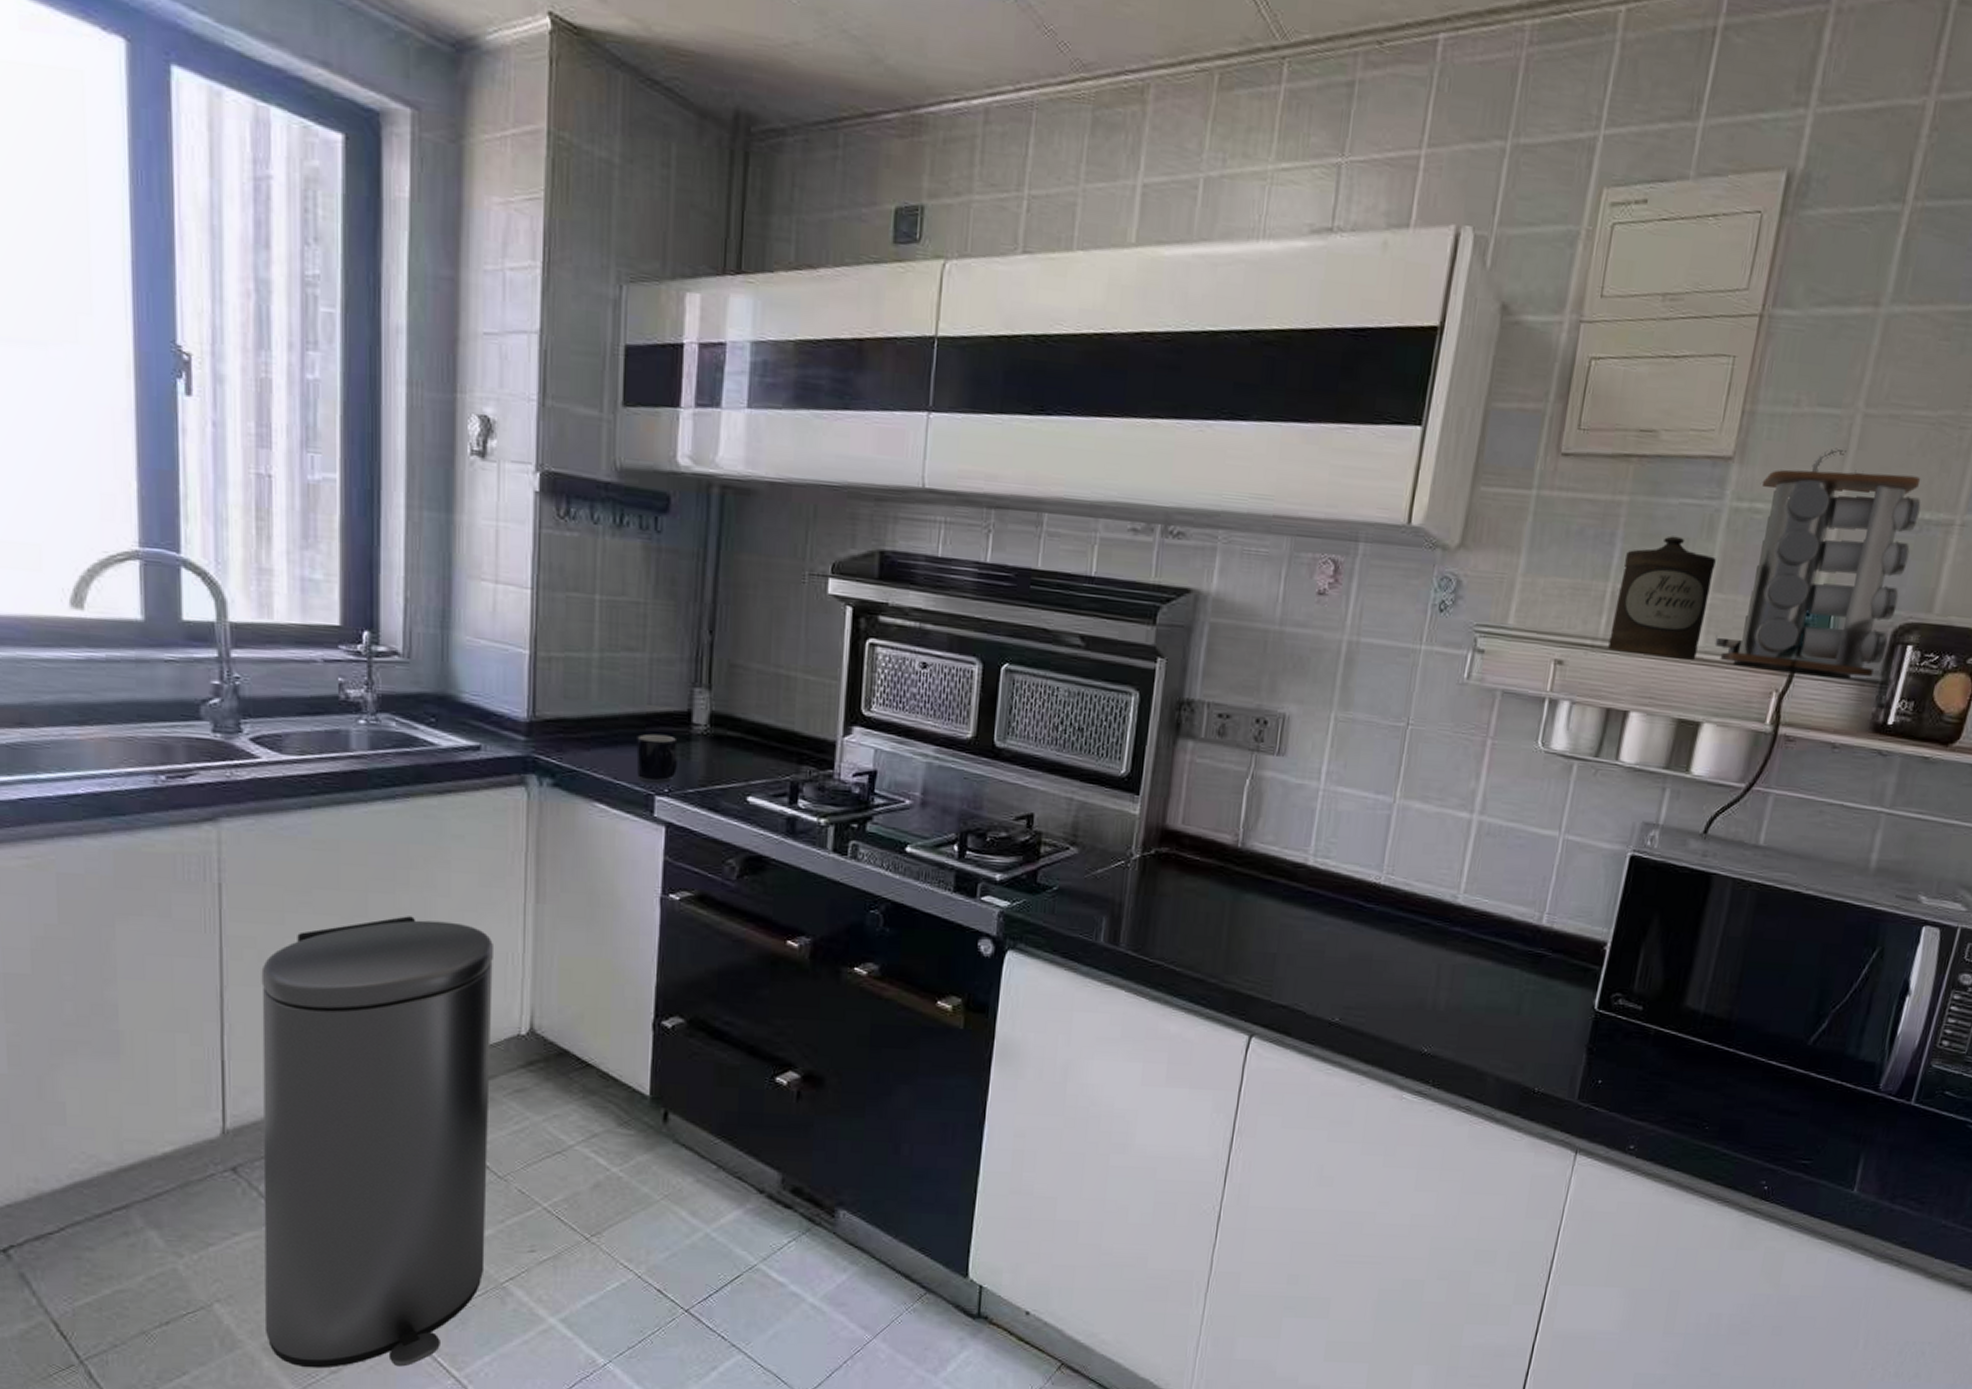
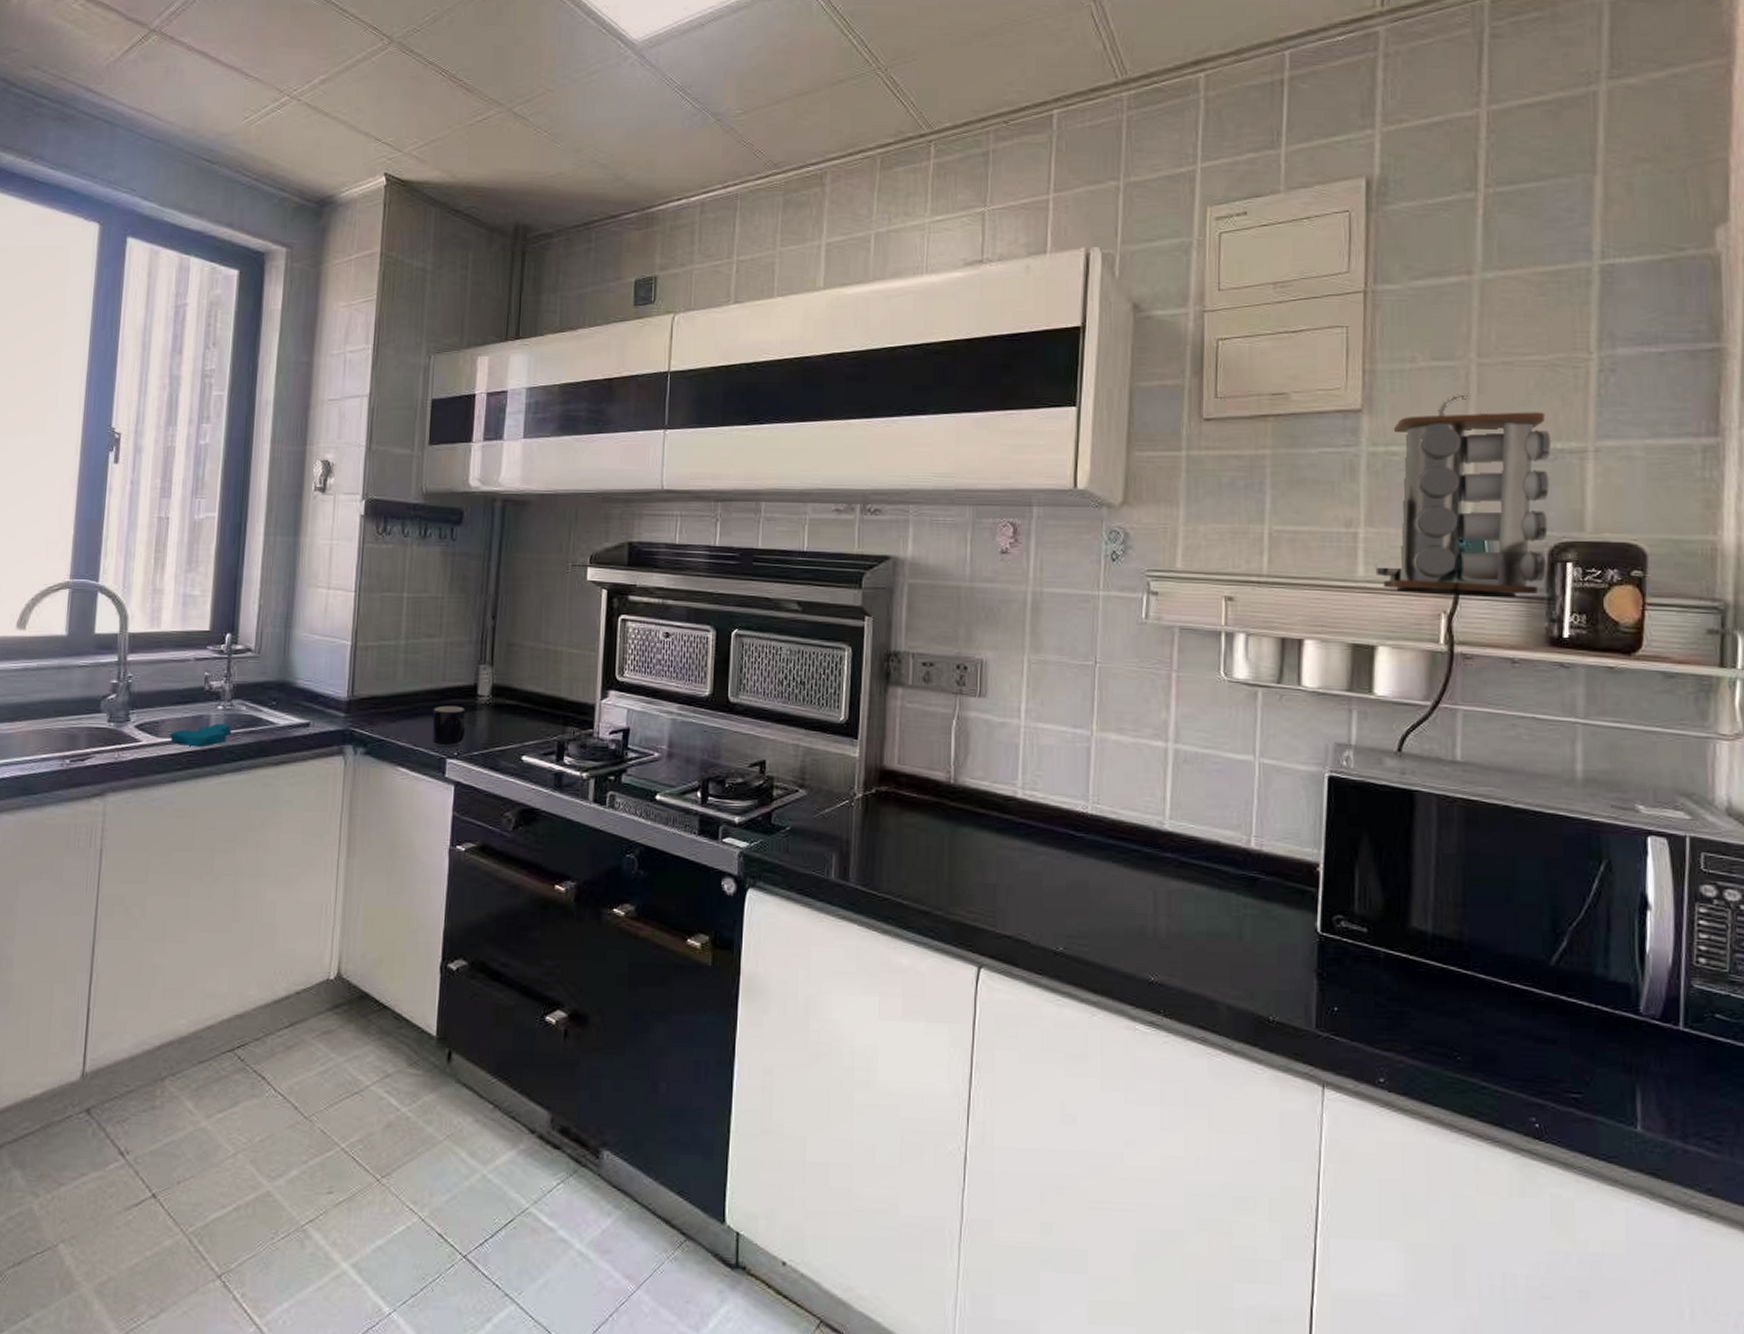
pedal bin: present [261,916,495,1368] -> none [99,873,312,1313]
sponge: none [296,740,380,769] -> present [169,723,232,748]
canister: present [1608,536,1716,660] -> none [1274,481,1363,589]

